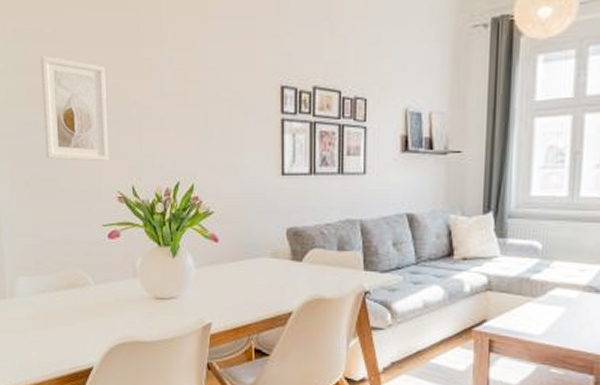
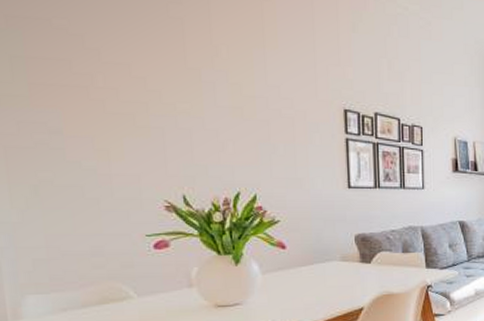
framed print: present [41,56,109,162] -> none [49,49,152,170]

